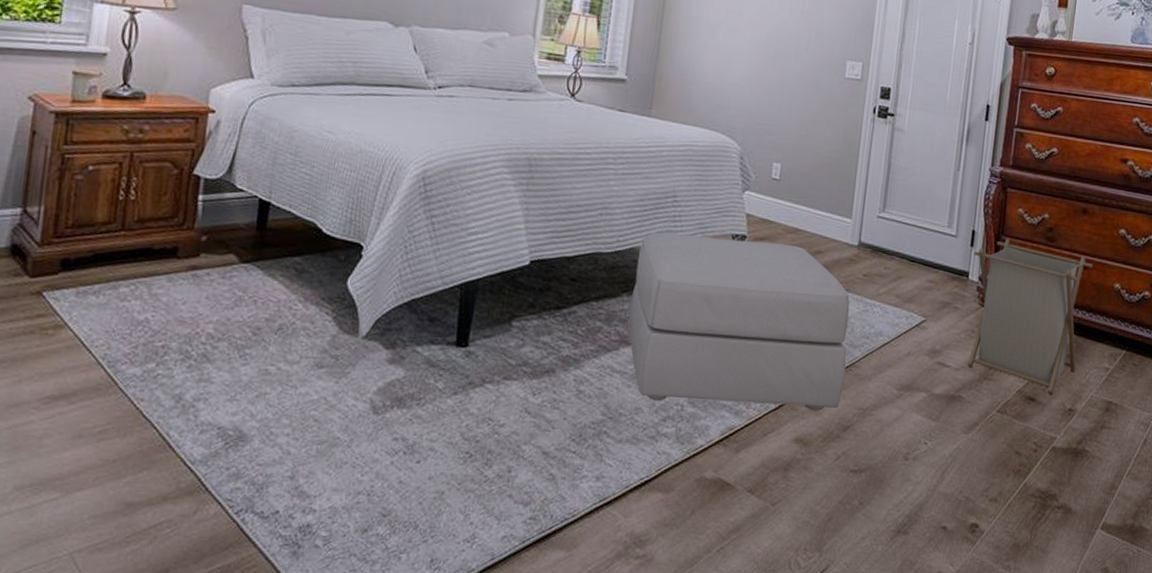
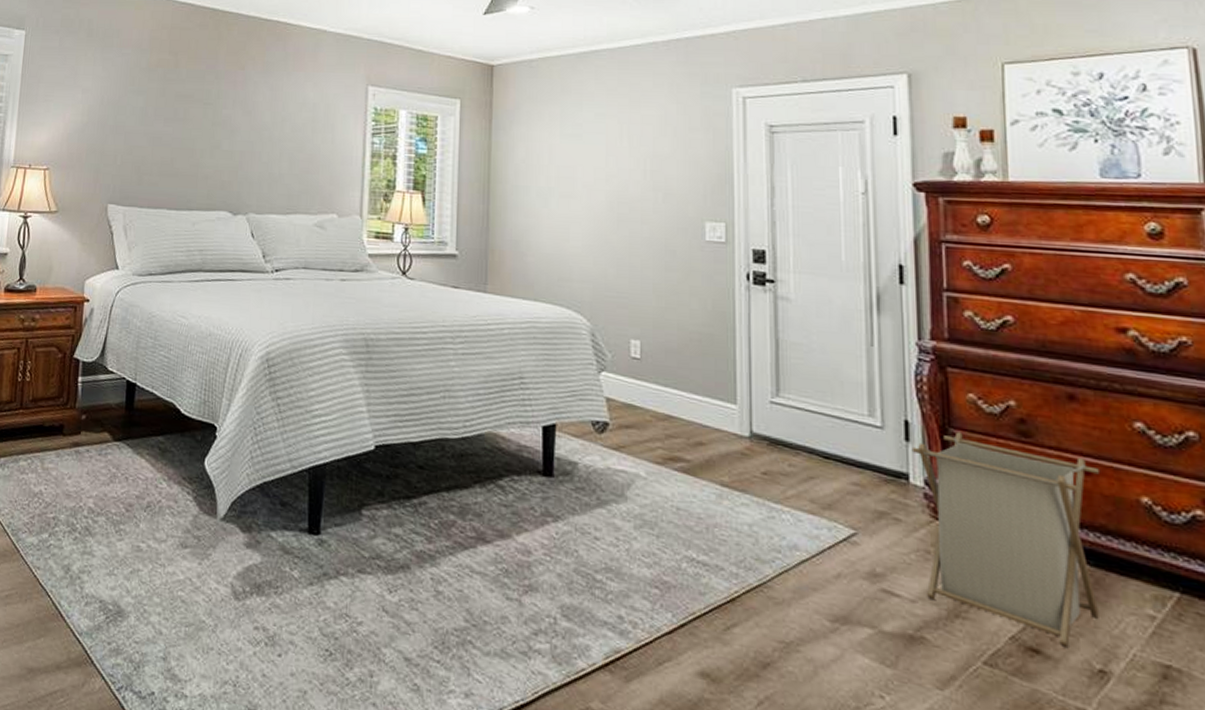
ottoman: present [628,232,850,411] -> none [483,417,756,640]

